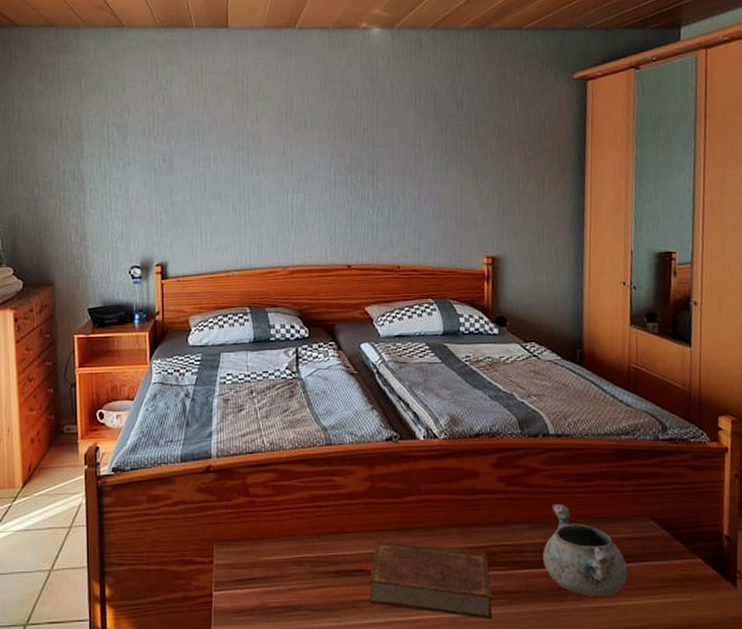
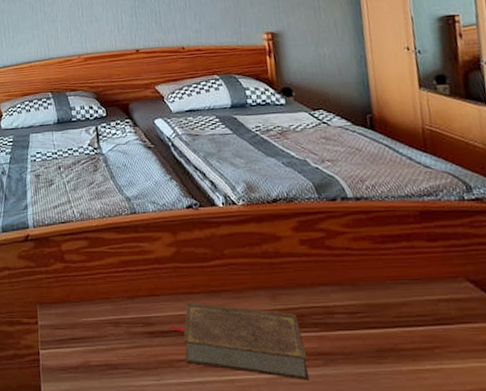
decorative bowl: present [543,504,628,596] -> none [354,266,448,359]

